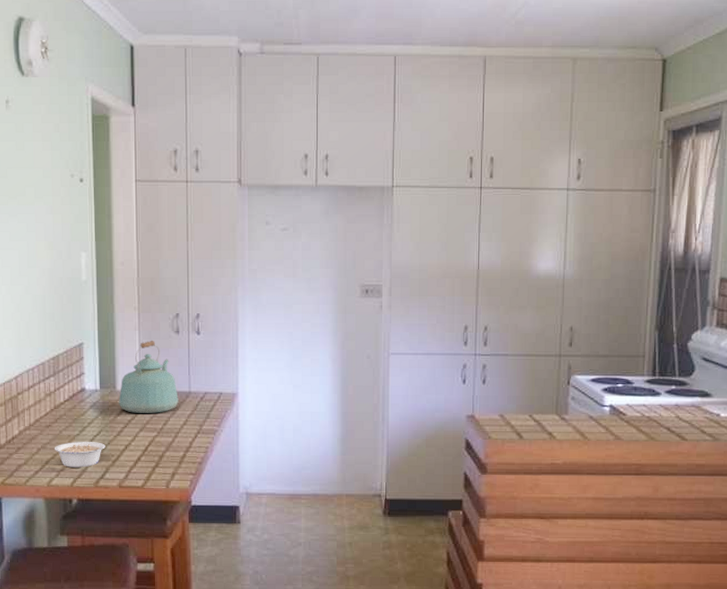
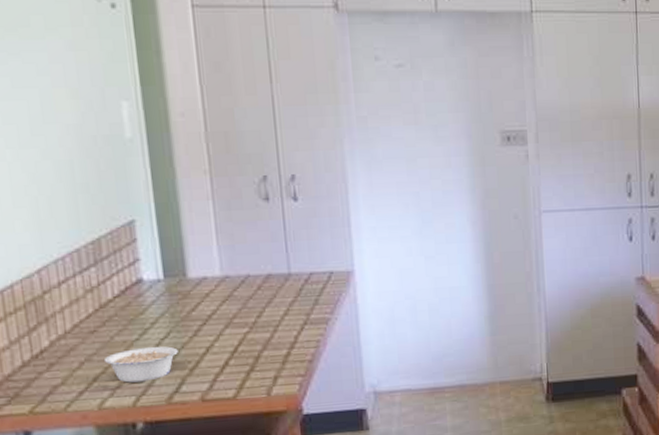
kettle: present [119,340,179,414] -> none [191,211,276,306]

